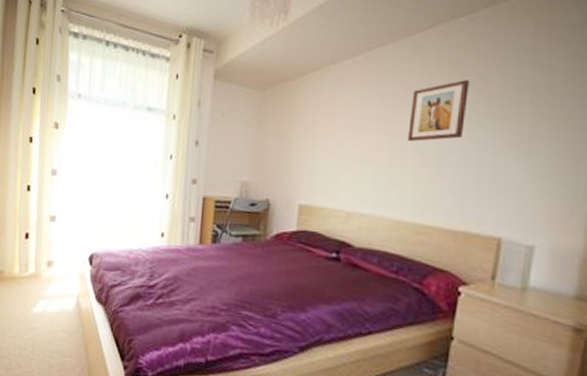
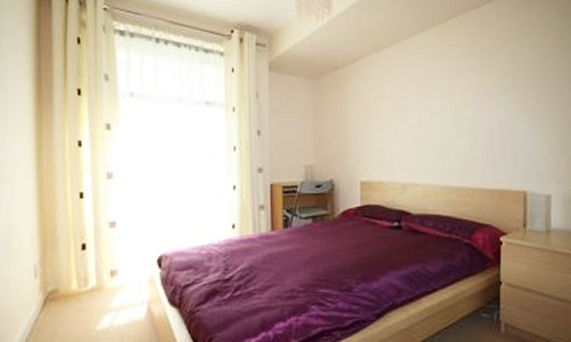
wall art: present [407,80,469,141] -> none [443,62,487,116]

